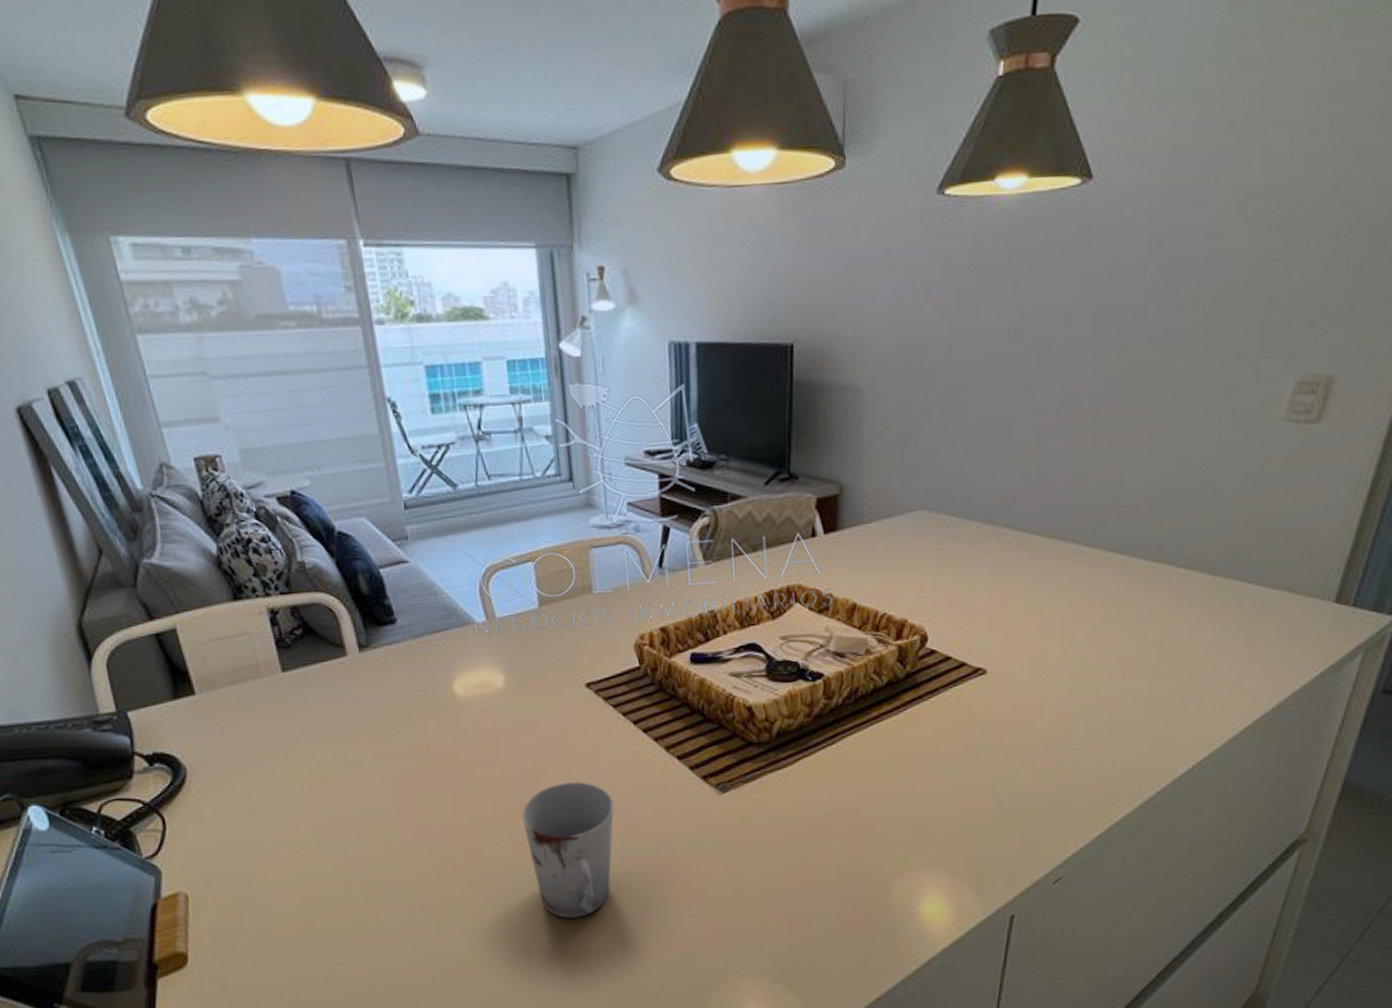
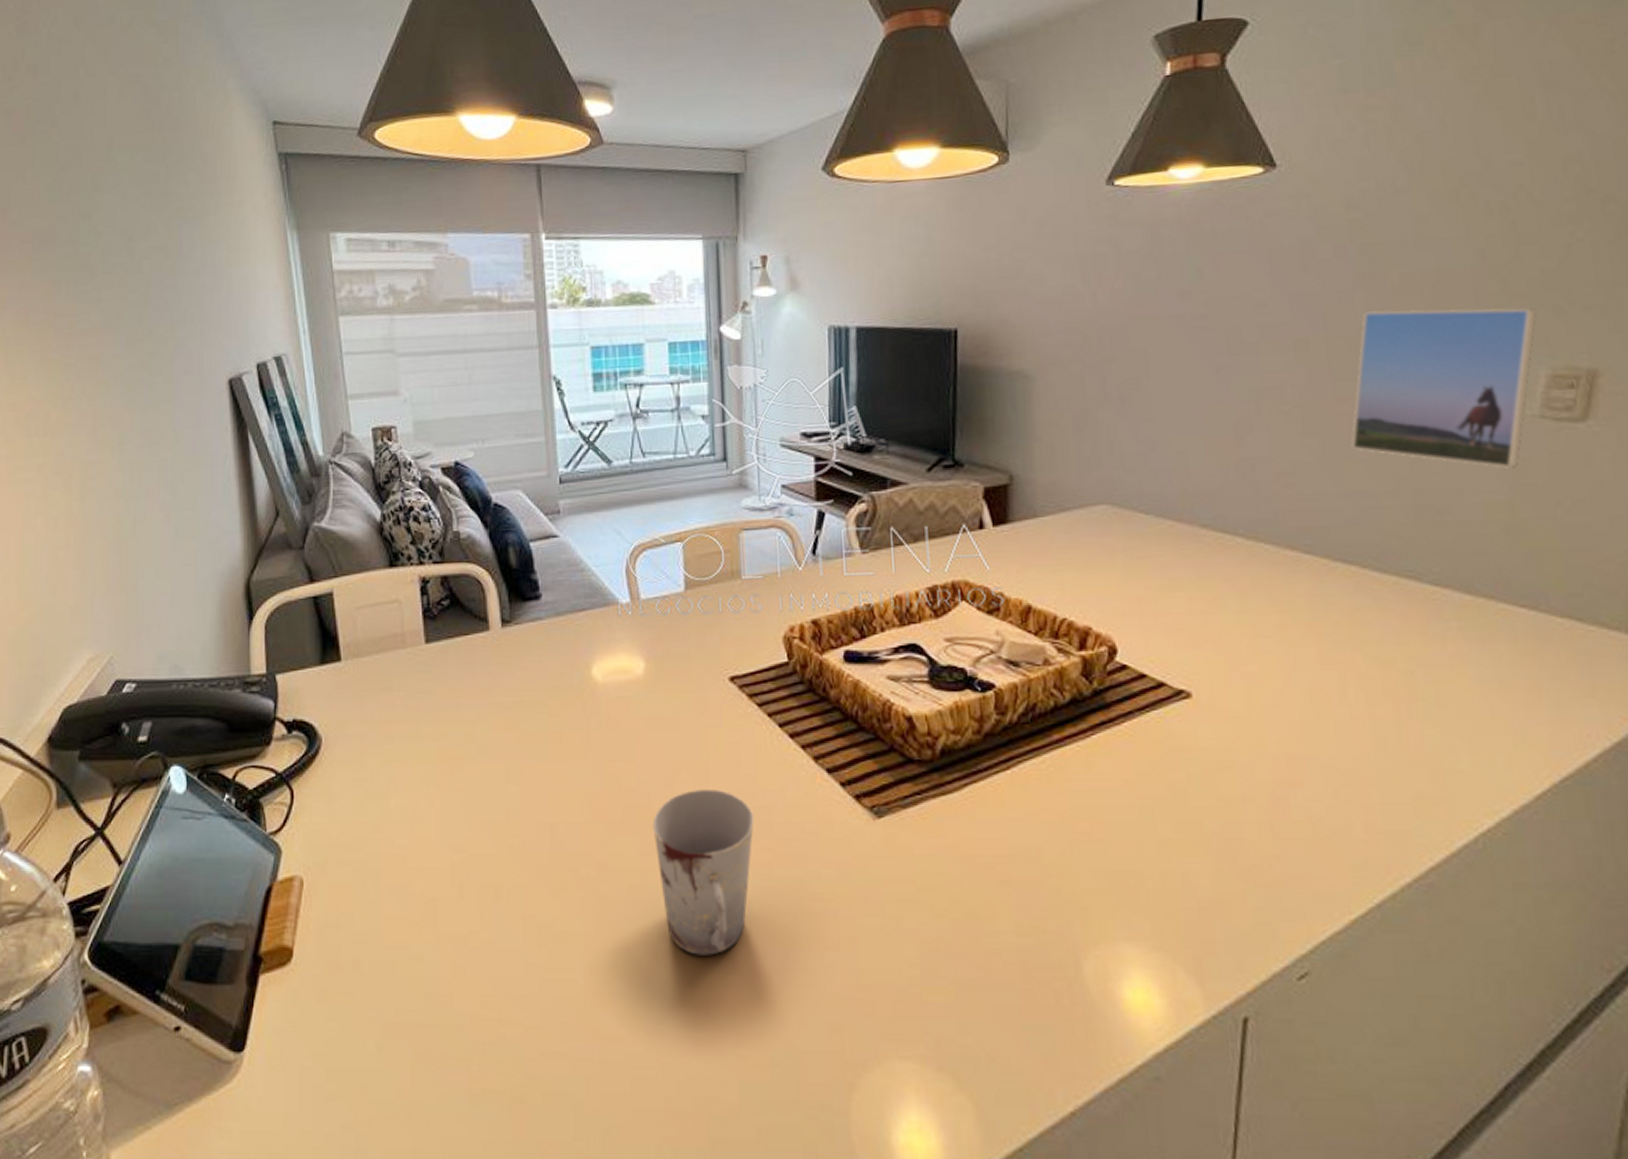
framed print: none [1132,319,1294,466] -> present [1351,307,1537,468]

